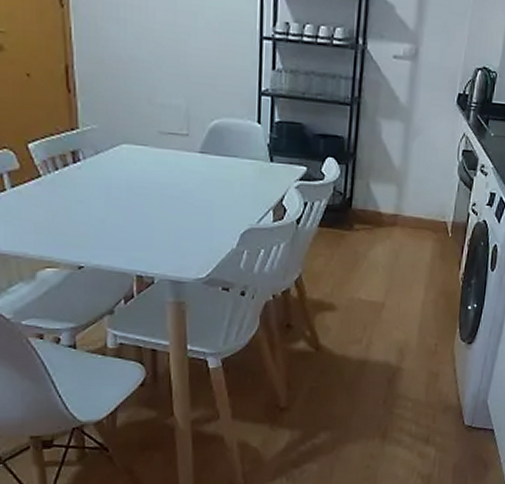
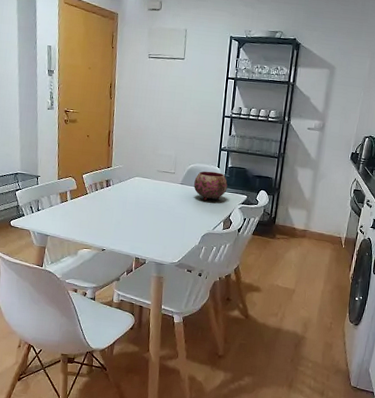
bowl: none [222,129,276,177] -> present [194,171,228,200]

